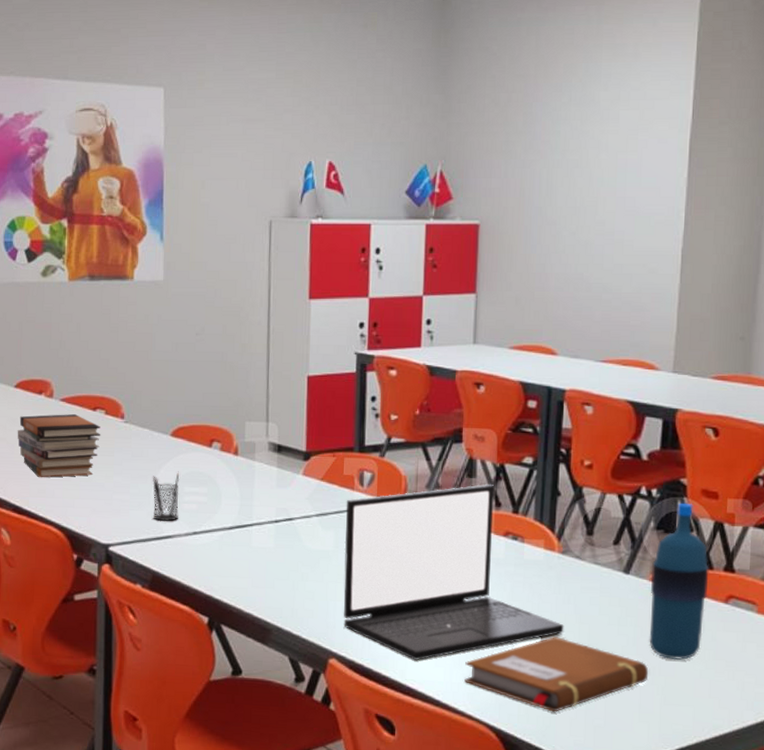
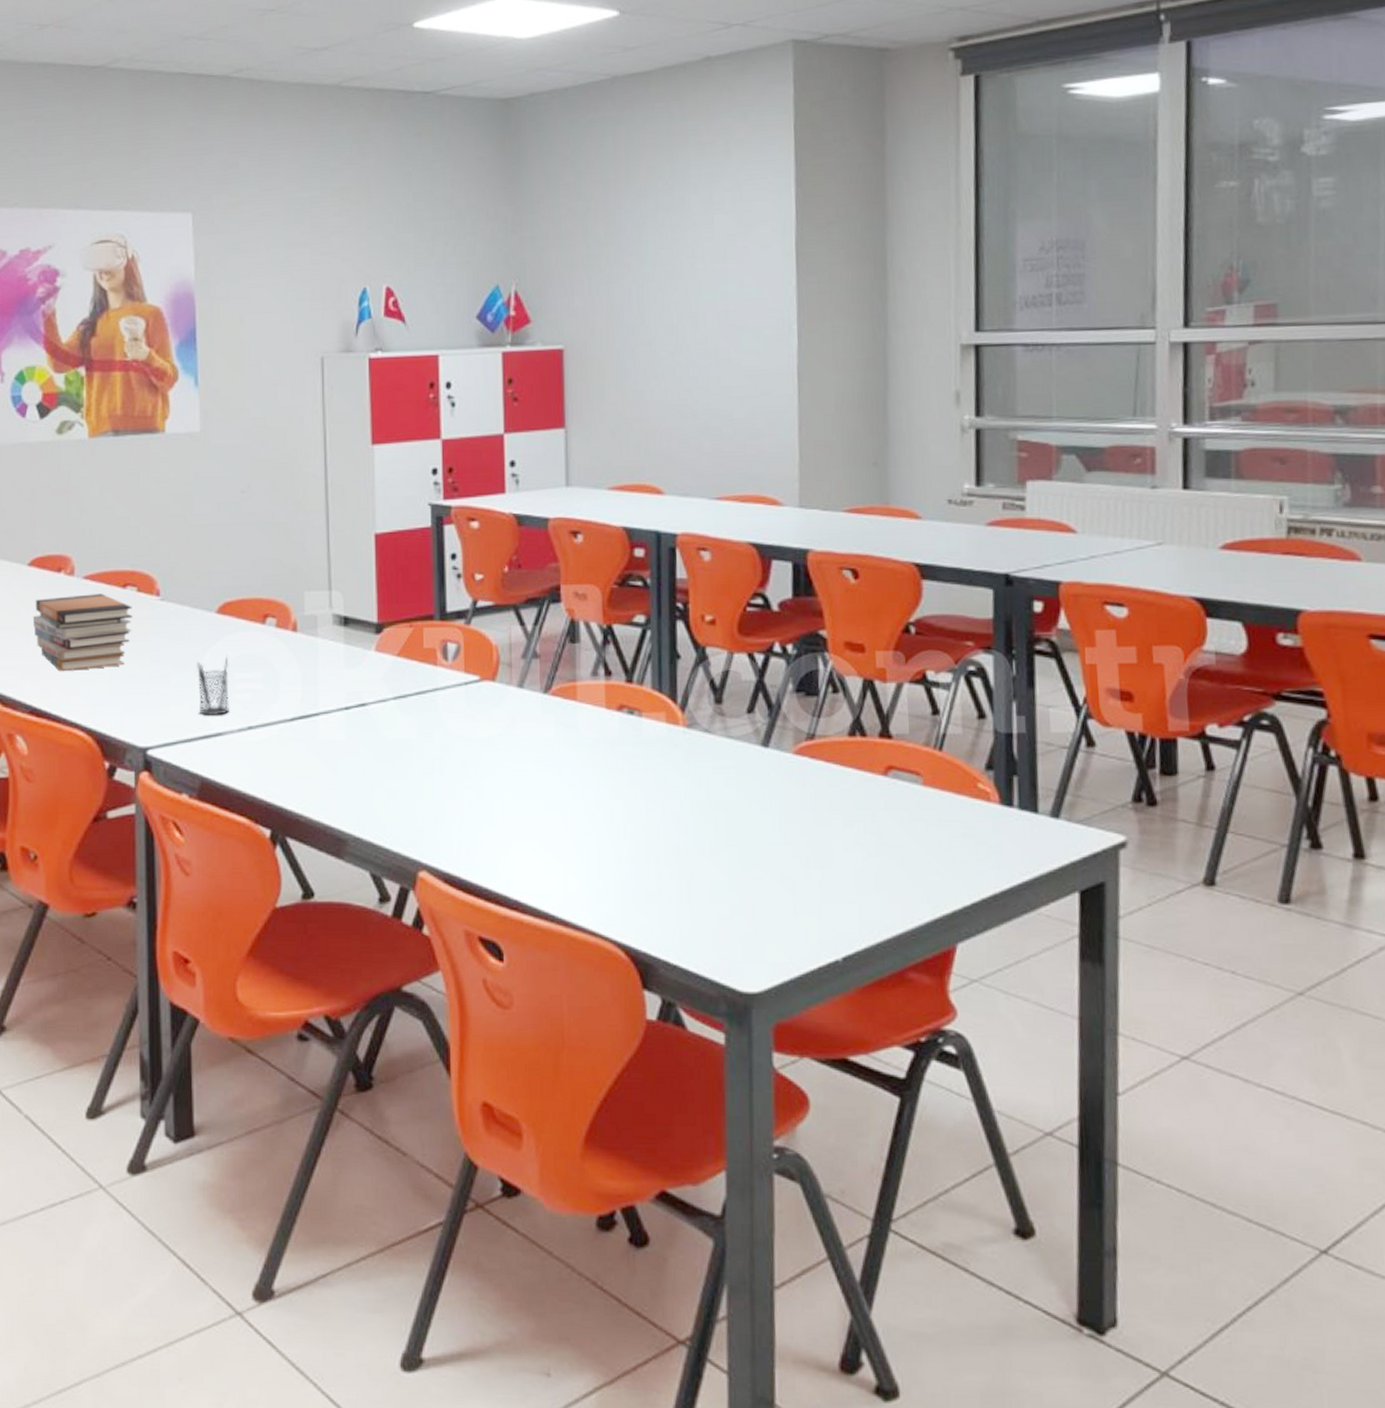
laptop: present [343,483,564,660] -> none [428,649,697,867]
notebook: present [465,637,649,712] -> none [582,828,802,921]
water bottle: present [649,502,709,660] -> none [794,658,863,849]

